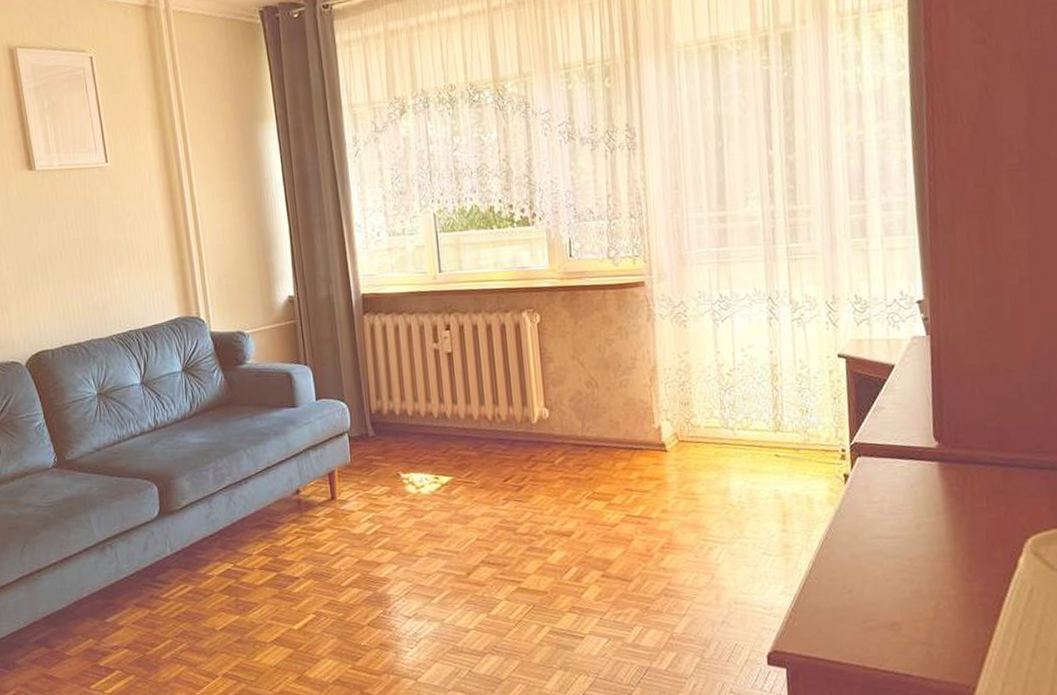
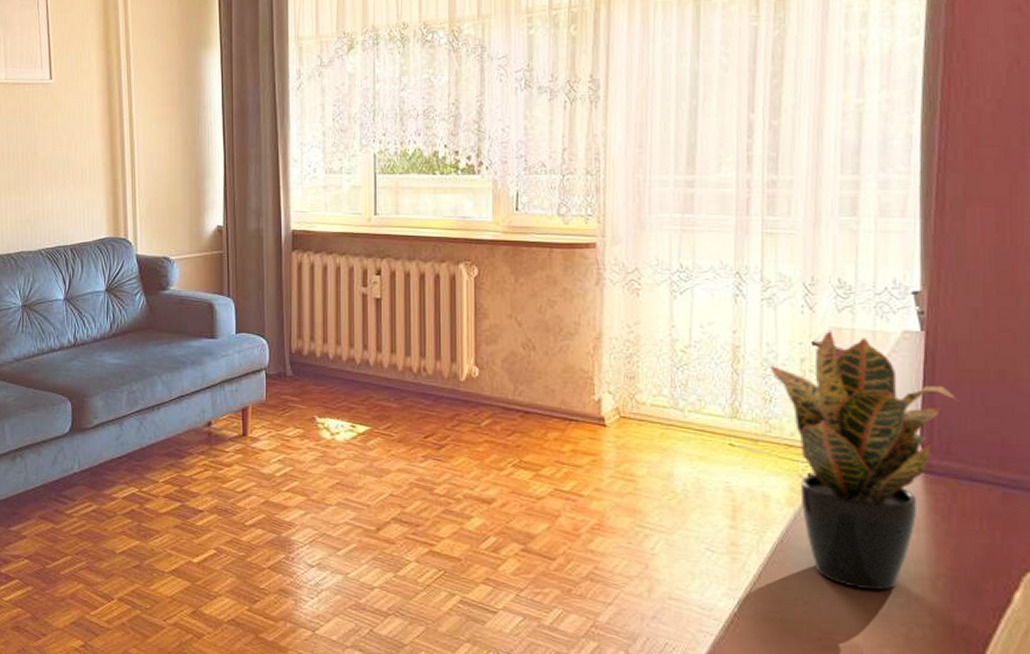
potted plant: none [803,342,963,572] -> present [769,330,960,591]

